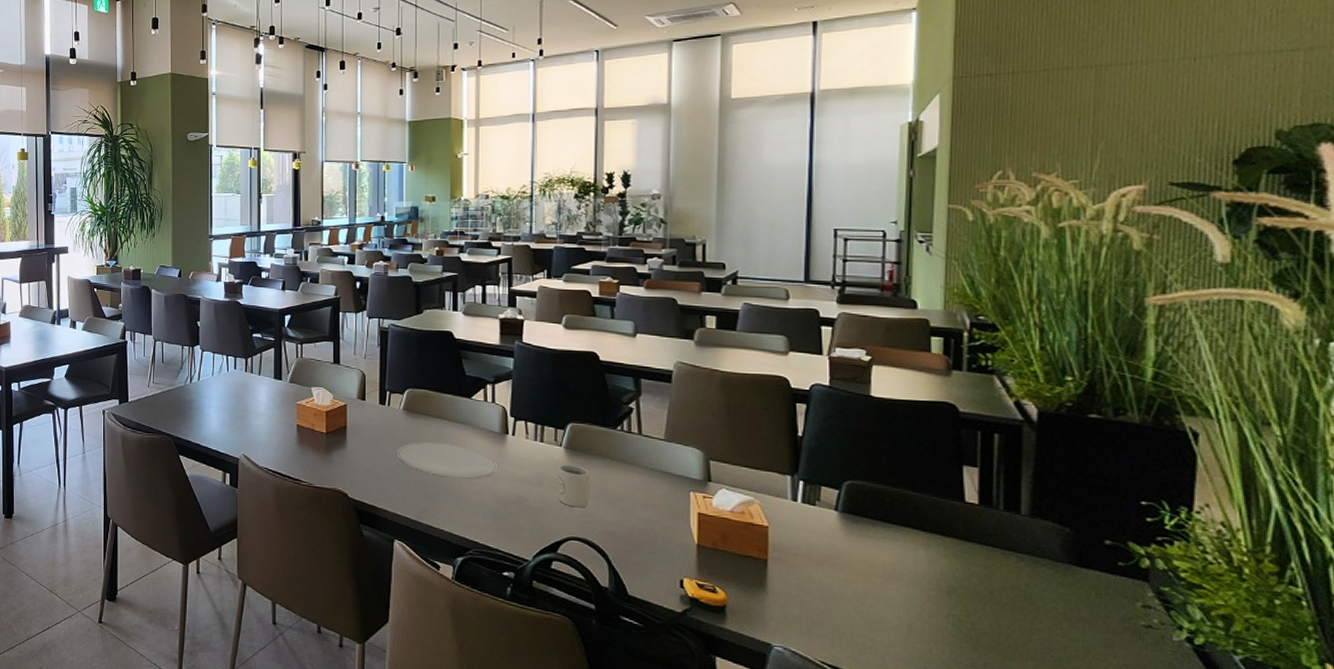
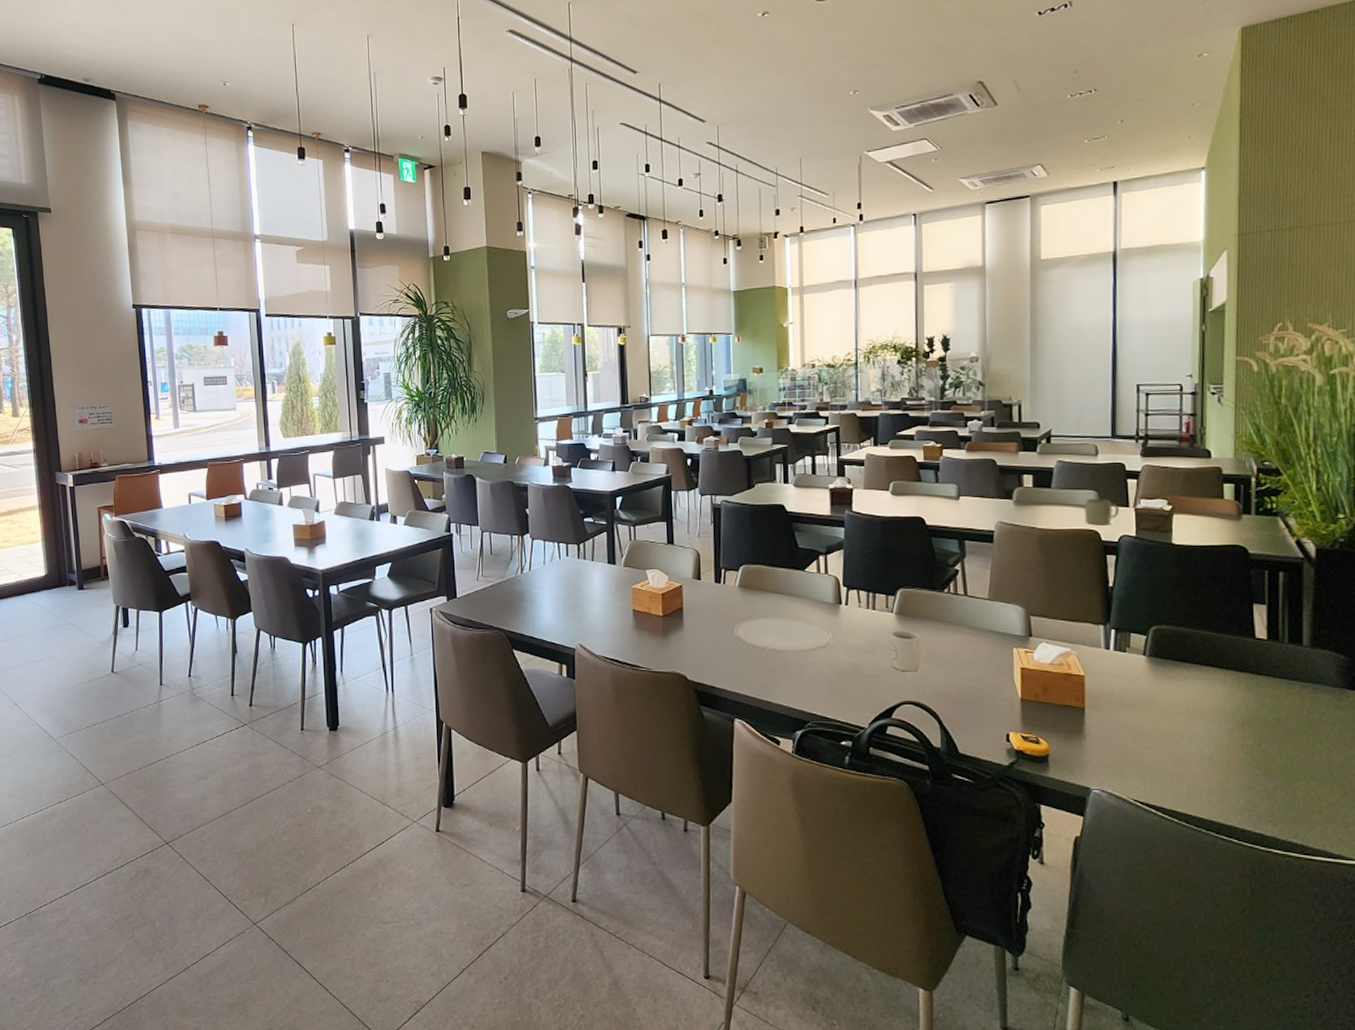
mug: none [773,344,812,373] -> present [1085,498,1120,526]

